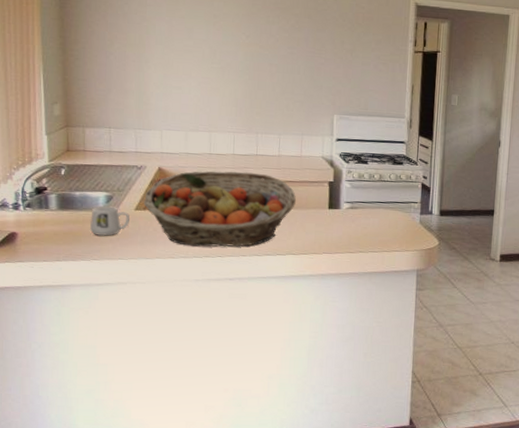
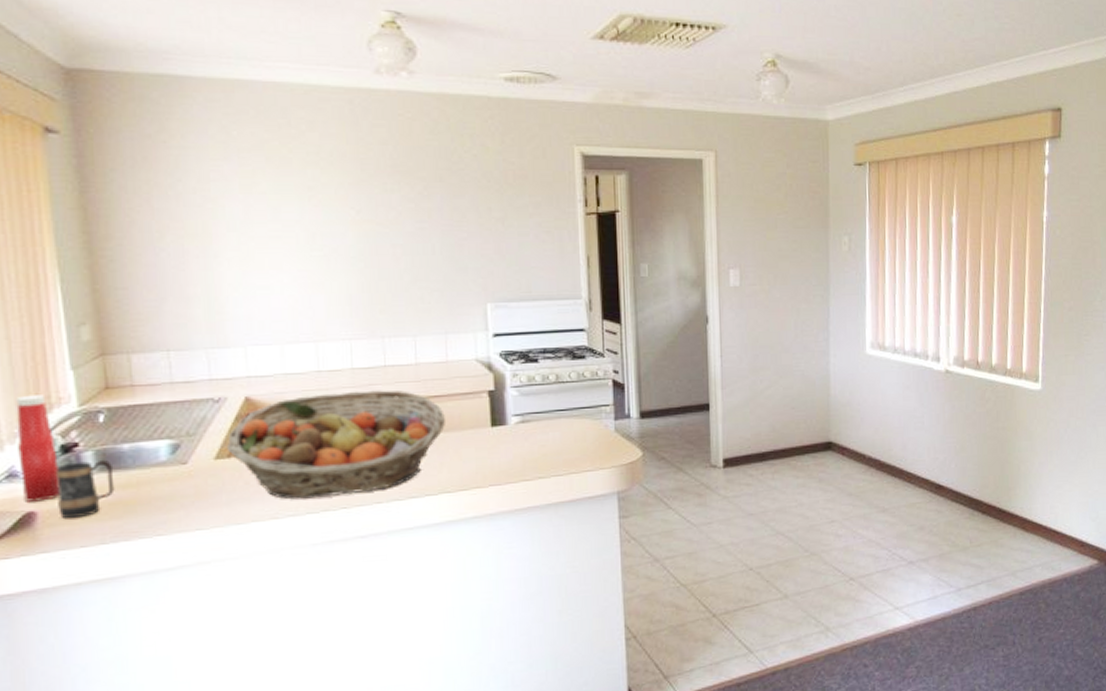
ketchup bottle: none [8,150,33,226] -> present [16,395,60,502]
mug: none [31,201,68,241] -> present [55,459,115,519]
mug: present [90,206,131,236] -> none [149,458,209,501]

